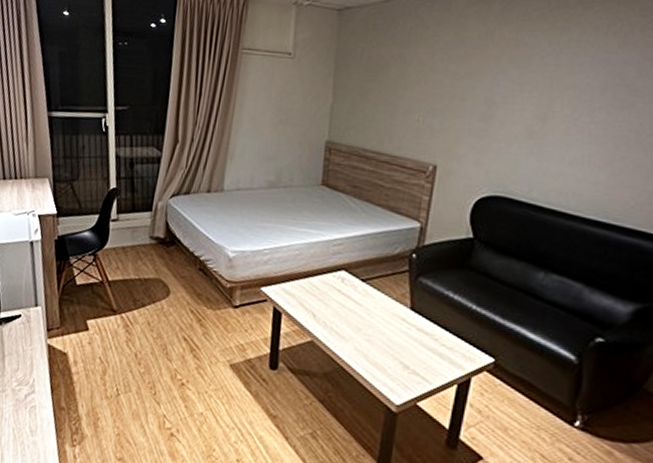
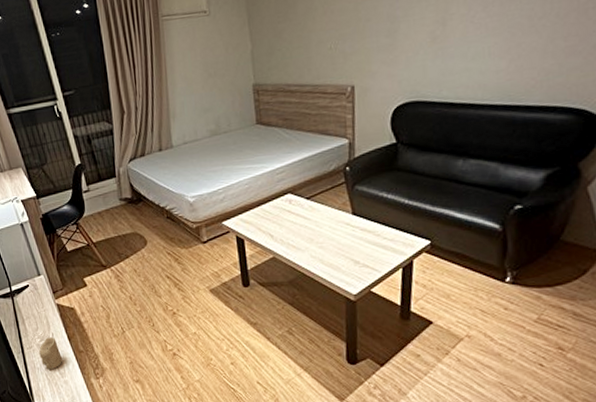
candle: none [11,383,38,424] -> present [39,337,63,370]

